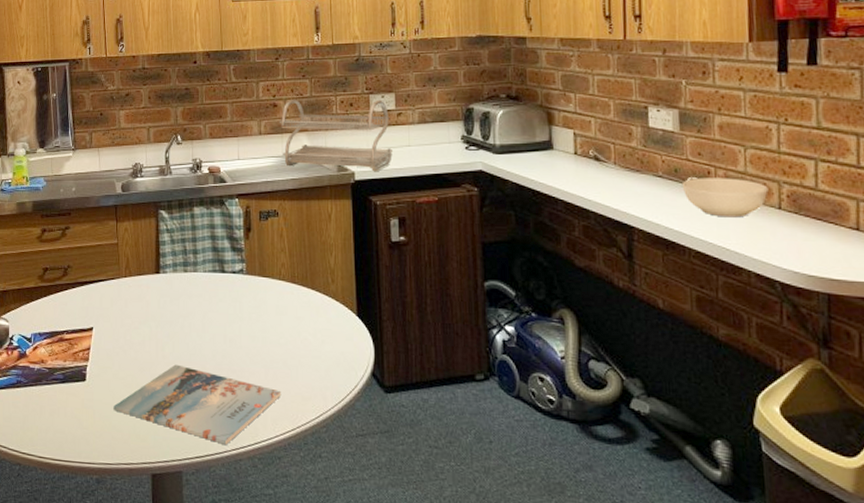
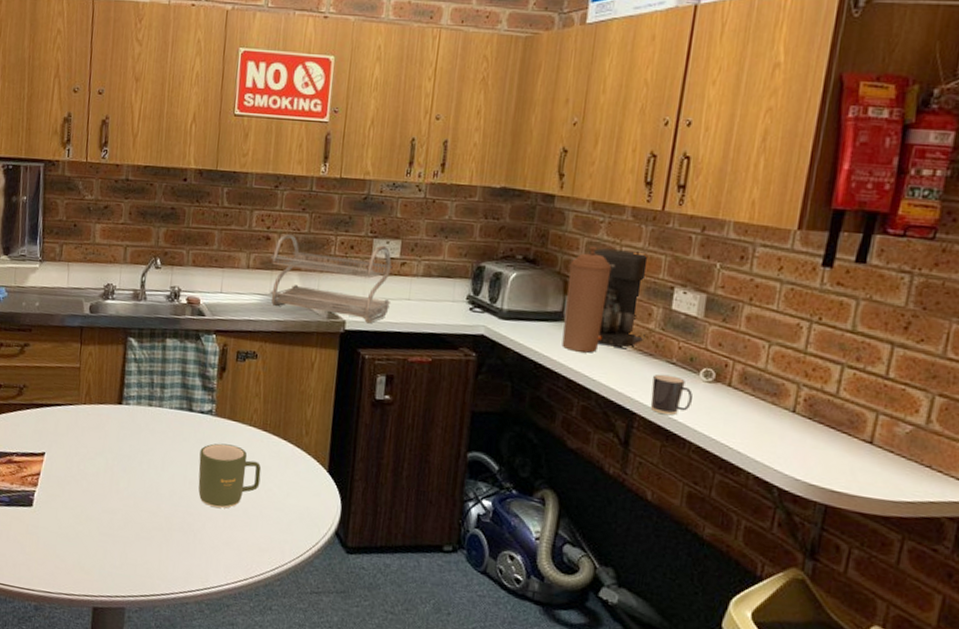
magazine: present [113,364,282,445] -> none [59,500,238,587]
mug: none [236,300,295,363] -> present [198,443,262,509]
canister: none [549,78,589,176] -> present [562,246,612,353]
coffee maker: none [565,78,628,167] -> present [589,248,647,348]
mug: none [644,187,685,225] -> present [650,374,694,416]
bowl: present [681,177,769,218] -> none [694,369,786,417]

